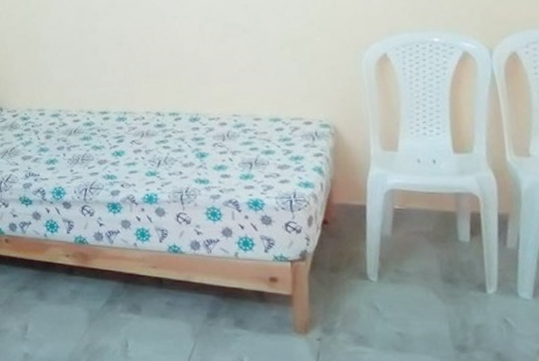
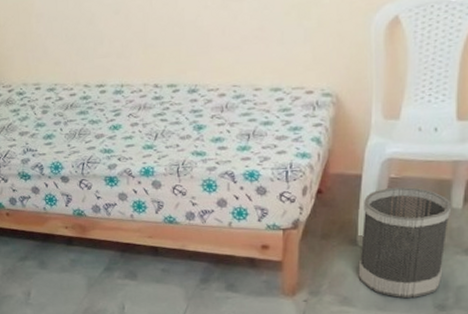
wastebasket: none [370,218,460,337] -> present [358,186,452,298]

